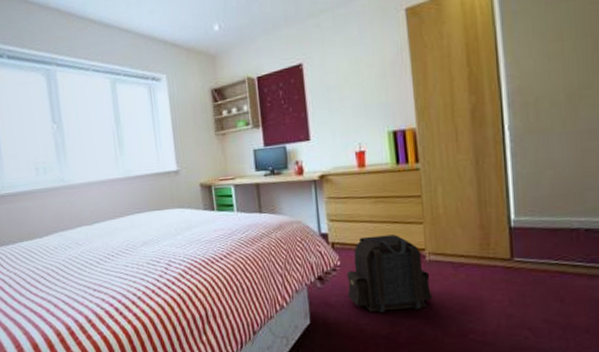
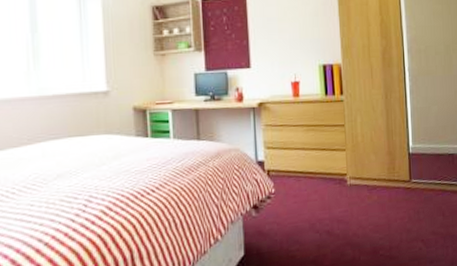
backpack: present [346,234,433,313] -> none [280,161,353,238]

